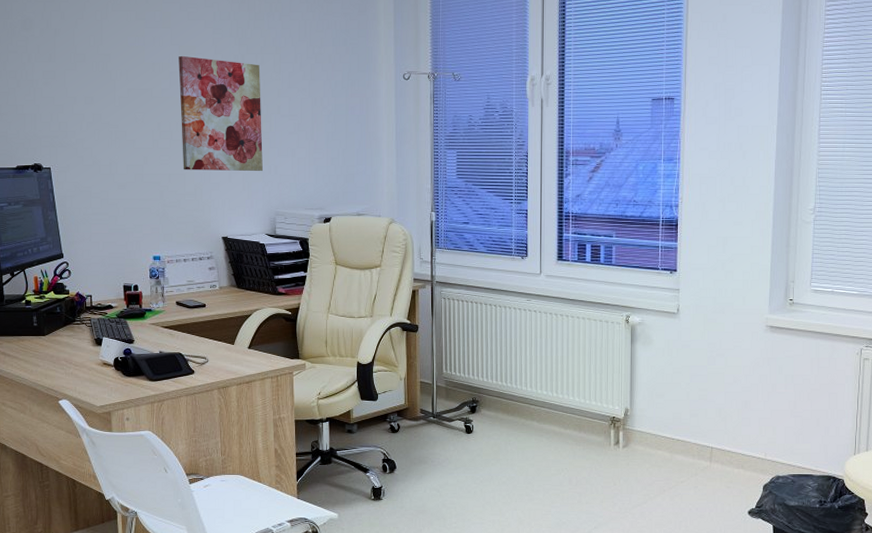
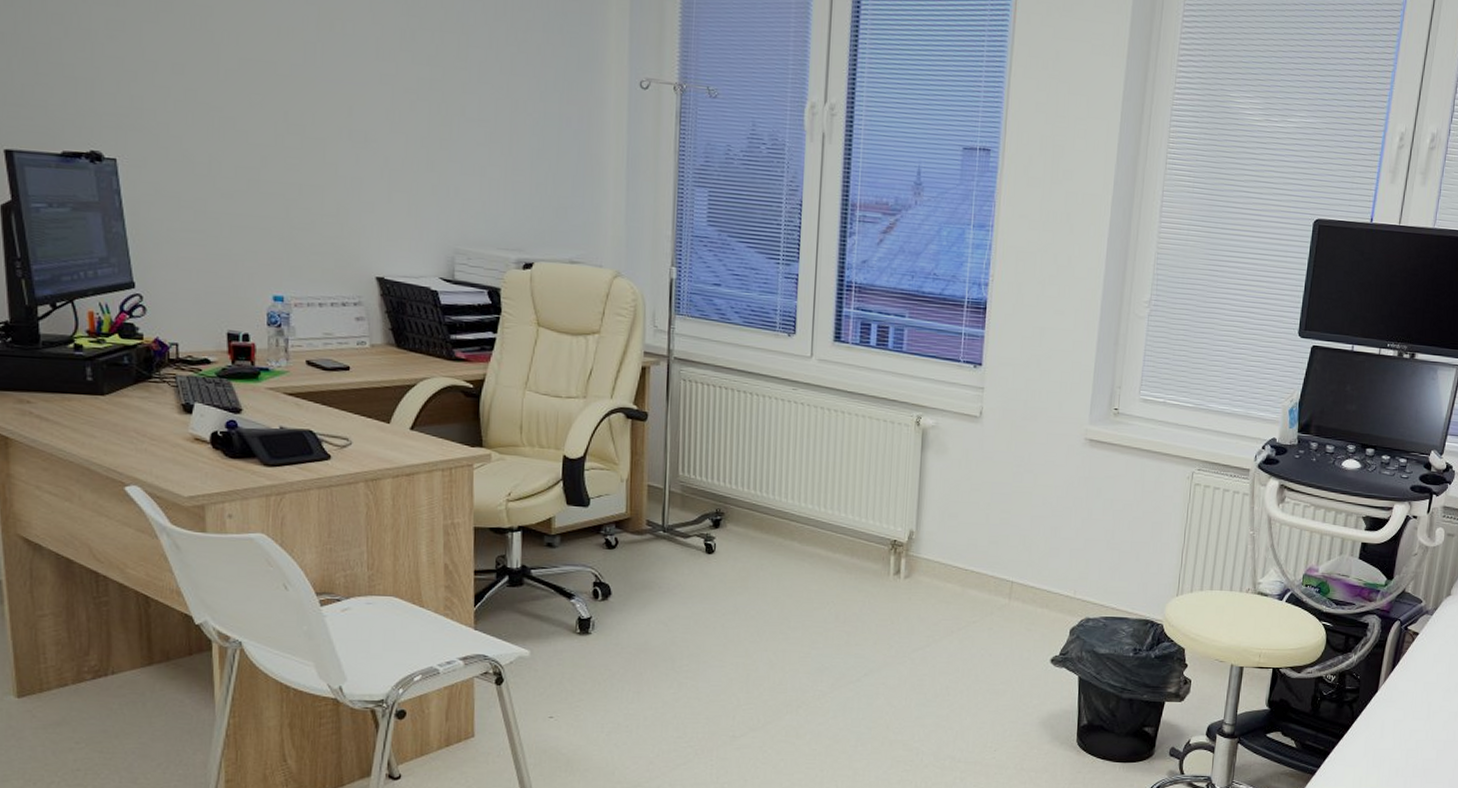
wall art: present [178,55,263,172] -> none [317,20,439,193]

